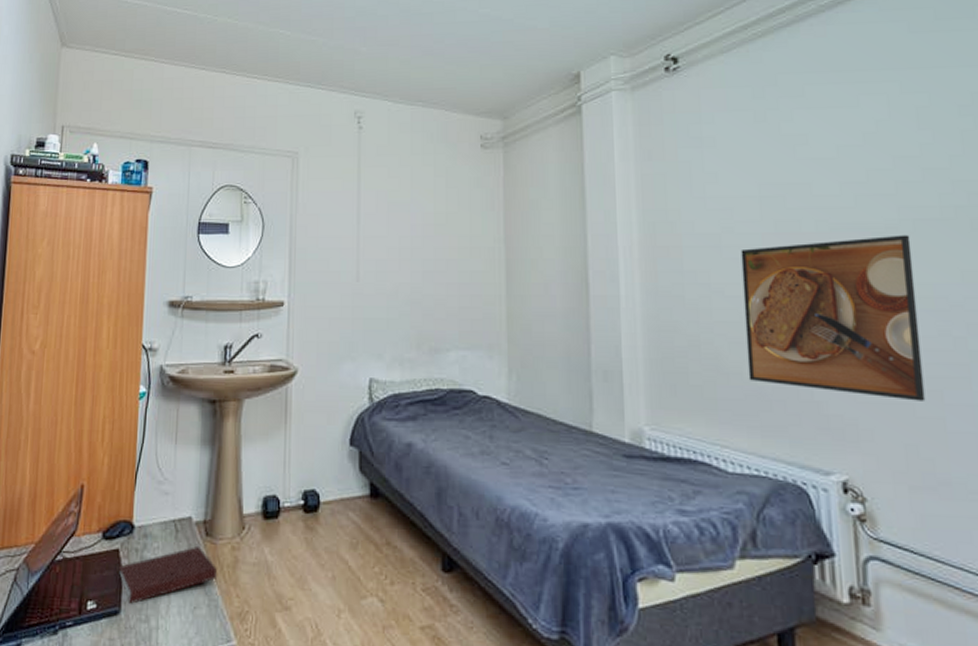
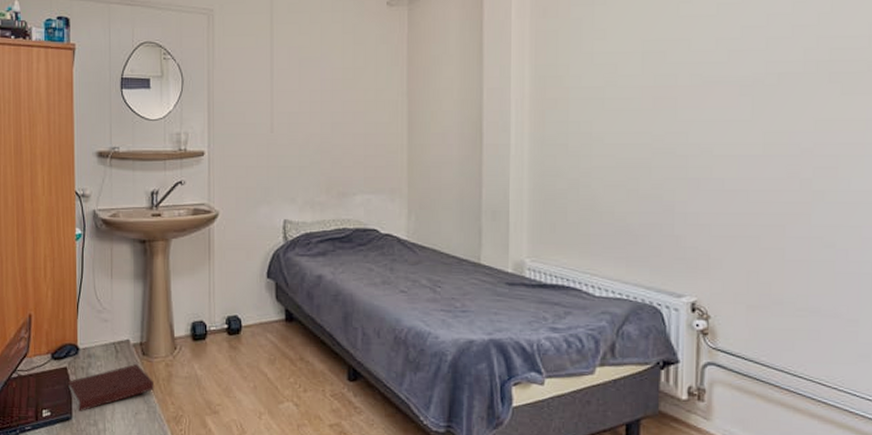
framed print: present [740,234,926,401] -> none [619,87,774,235]

